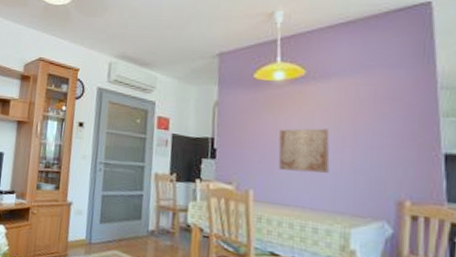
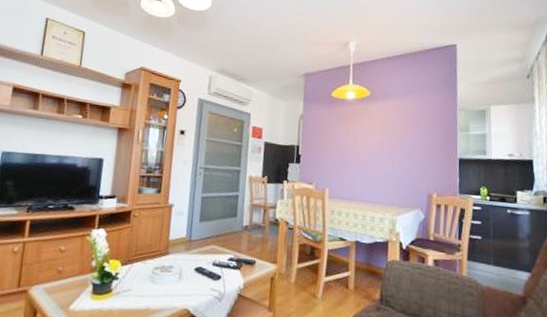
wall art: present [278,128,330,174] -> none [348,138,385,174]

